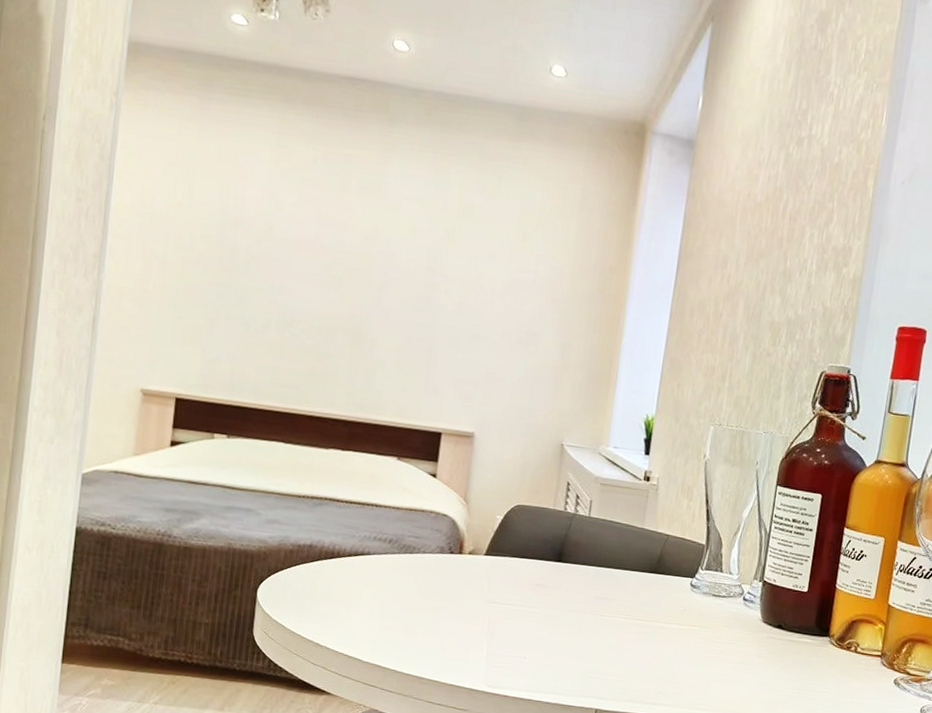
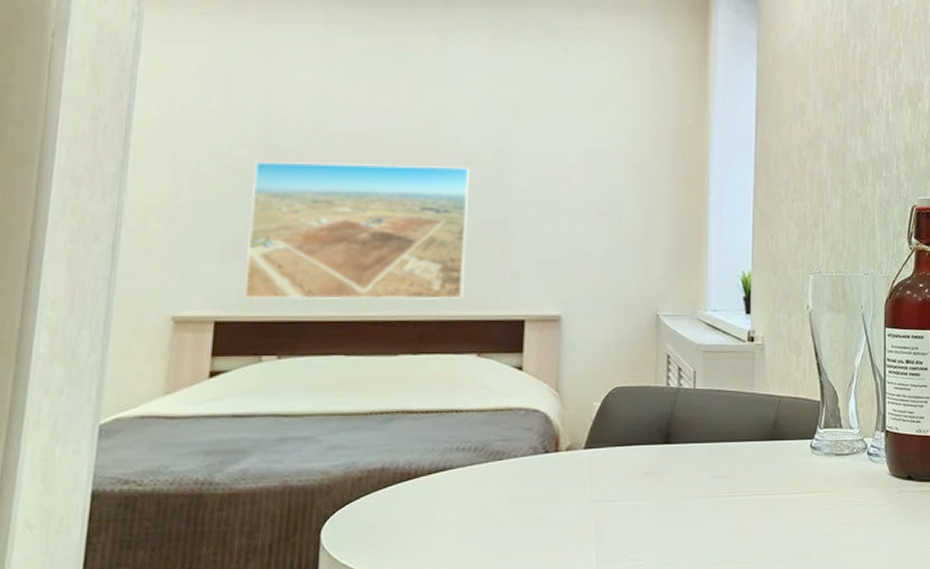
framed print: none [200,257,403,406] -> present [243,161,471,300]

